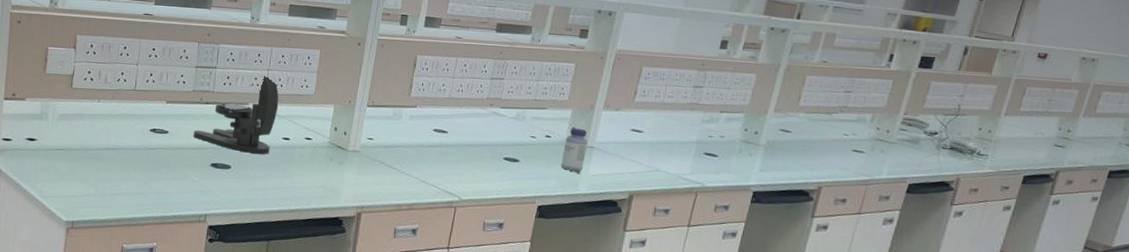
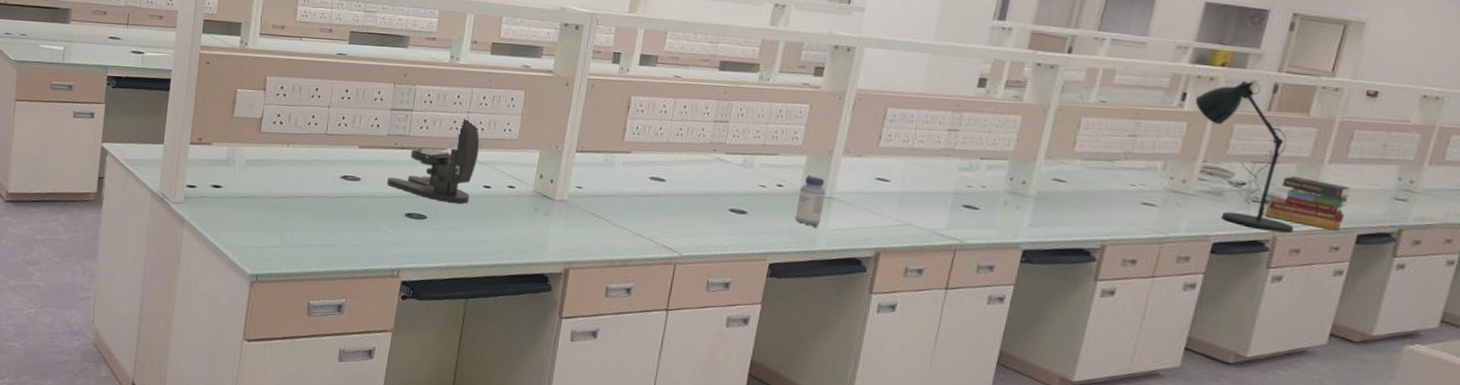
desk lamp: none [900,44,975,176] -> present [1195,81,1294,234]
books: none [951,126,1021,173] -> present [1264,176,1351,231]

